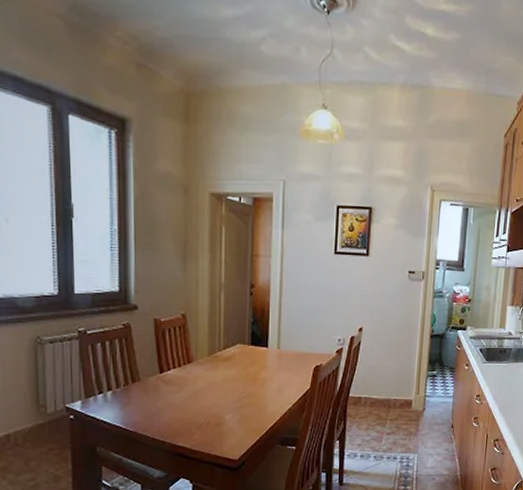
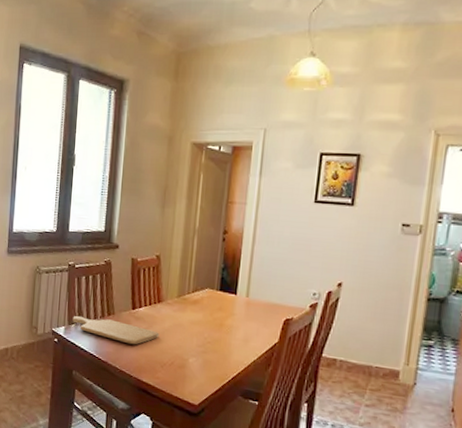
chopping board: none [90,387,192,410] -> present [72,316,160,345]

